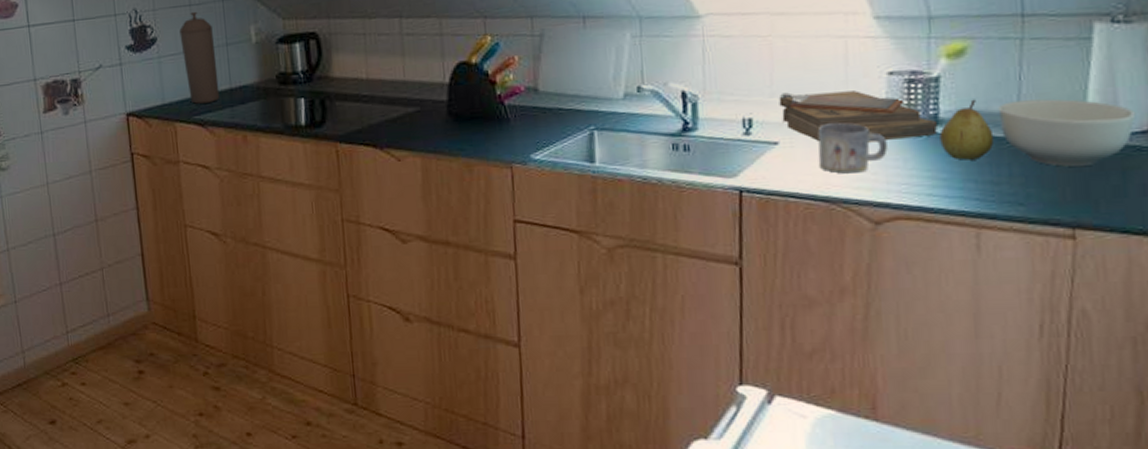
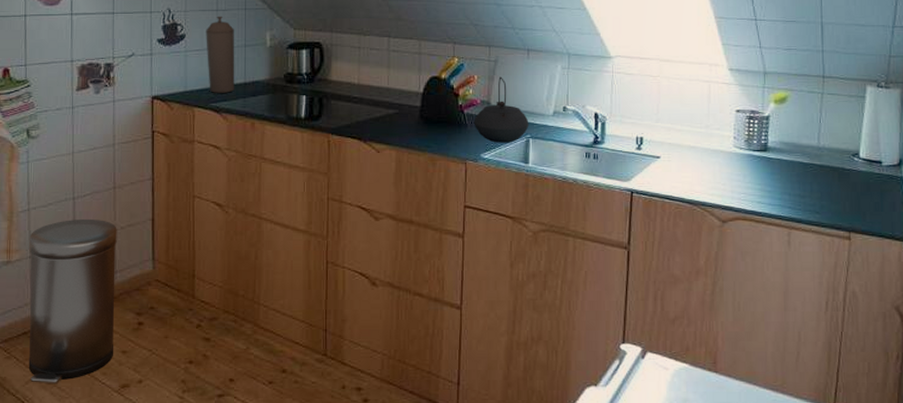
pedal bin: none [12,256,115,439] -> present [28,218,117,383]
teapot: none [517,54,592,139] -> present [473,76,529,143]
clipboard: present [778,90,938,141] -> none [662,120,766,160]
mug: present [818,123,888,174] -> none [686,145,733,183]
fruit: present [939,99,995,160] -> none [767,134,802,178]
bowl: present [998,98,1136,167] -> none [805,138,890,187]

